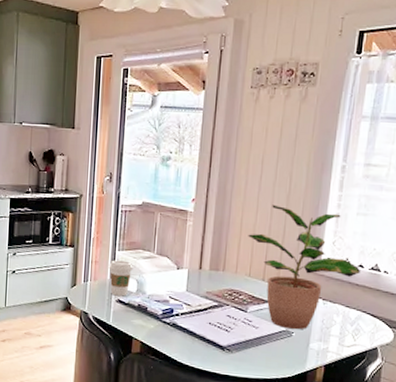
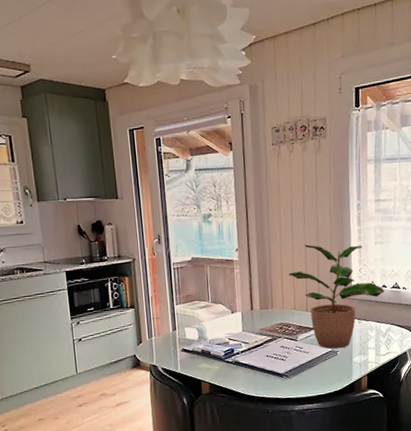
coffee cup: present [108,260,133,297] -> none [169,313,192,346]

